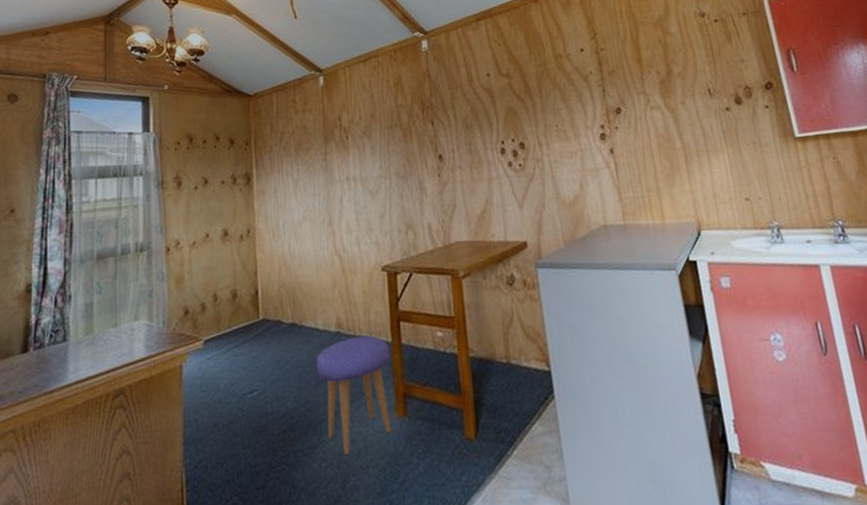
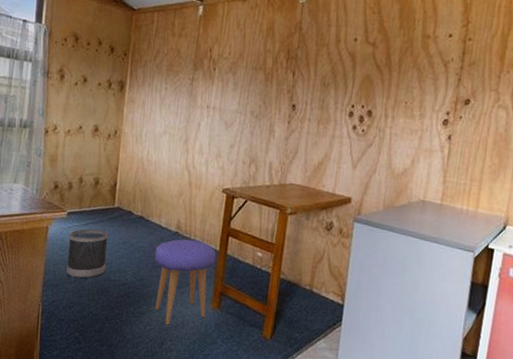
wastebasket: none [209,351,259,423] -> present [66,228,109,279]

